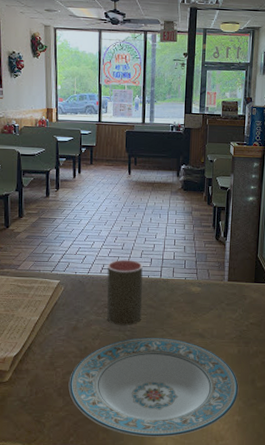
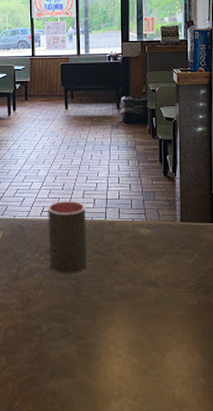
plate: present [68,338,239,437] -> none [11,287,202,402]

